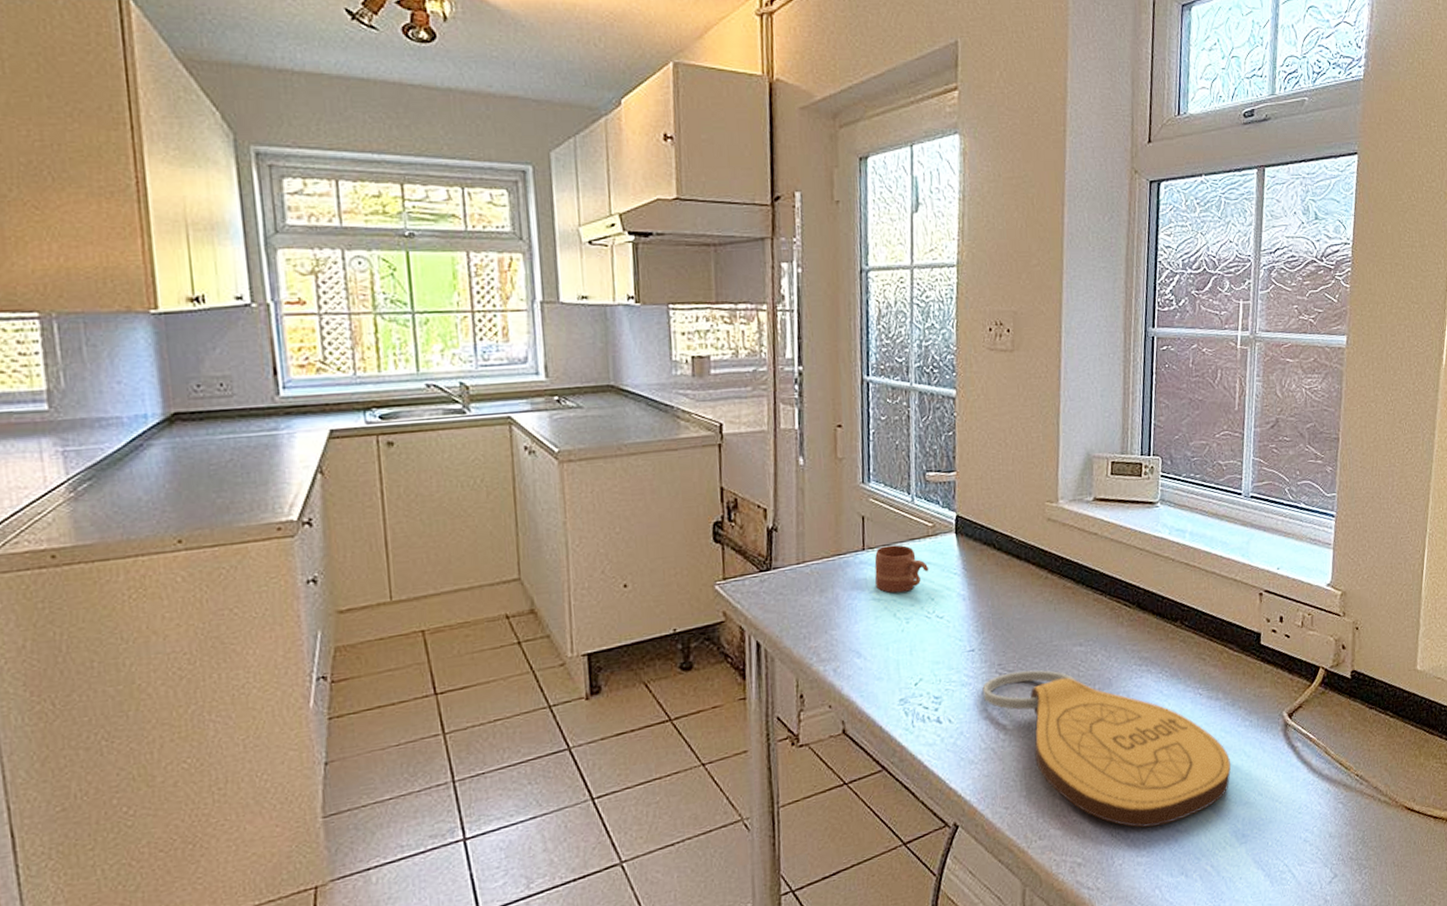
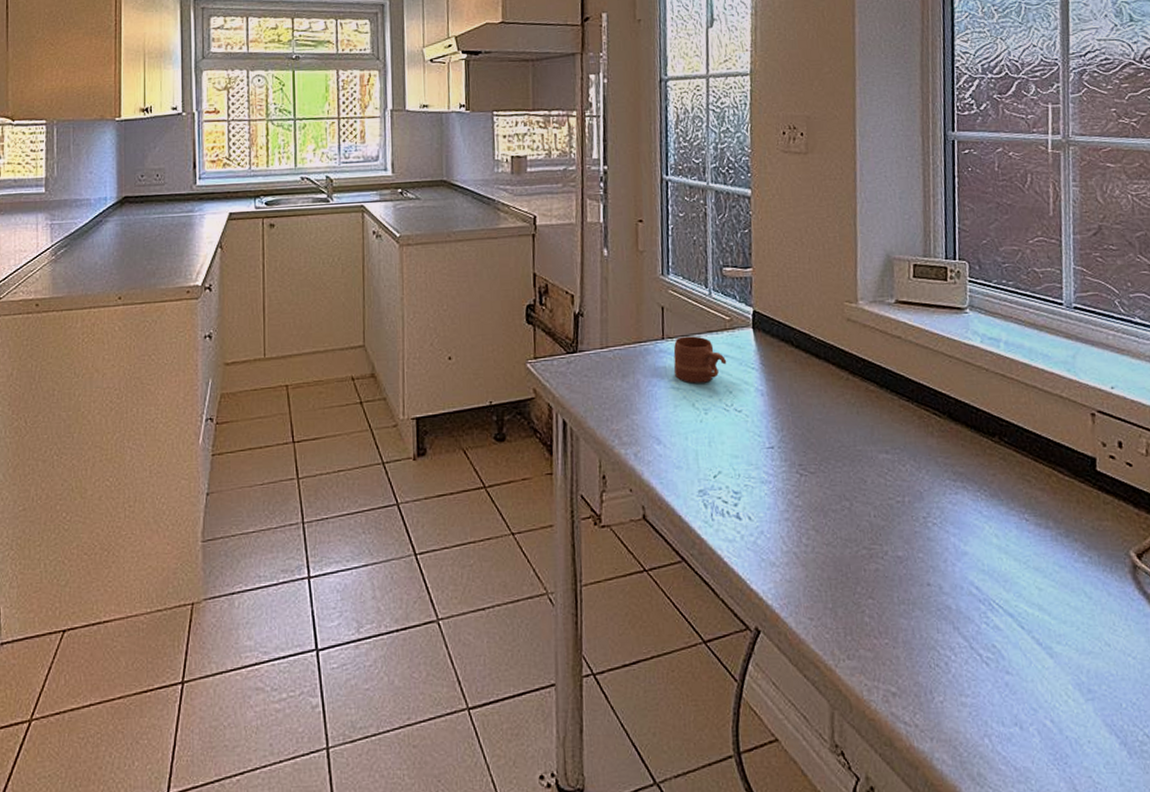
cutting board: present [982,670,1232,828] -> none [782,473,1070,664]

